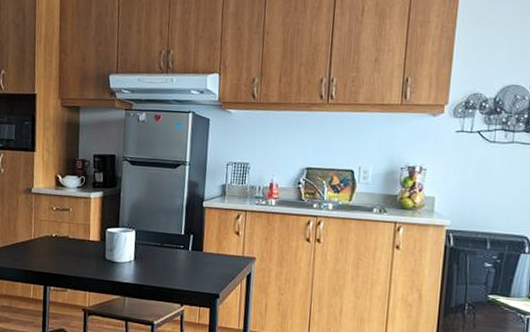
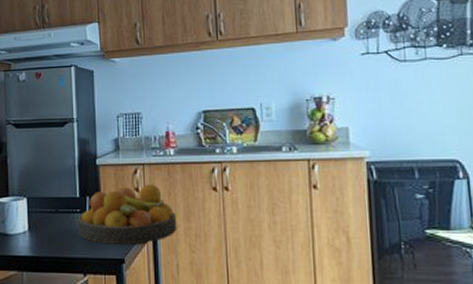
fruit bowl: none [179,229,271,283] -> present [77,184,177,245]

